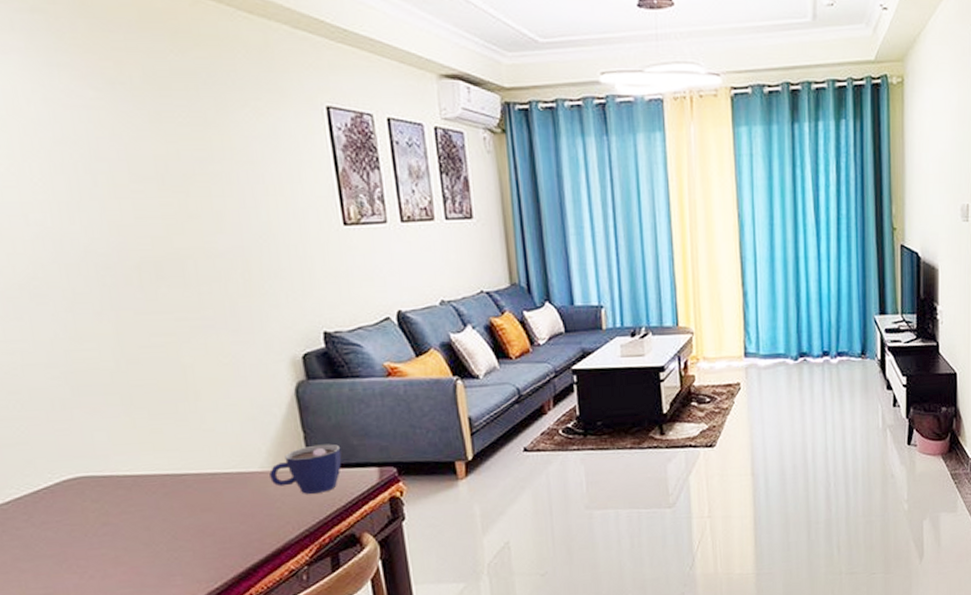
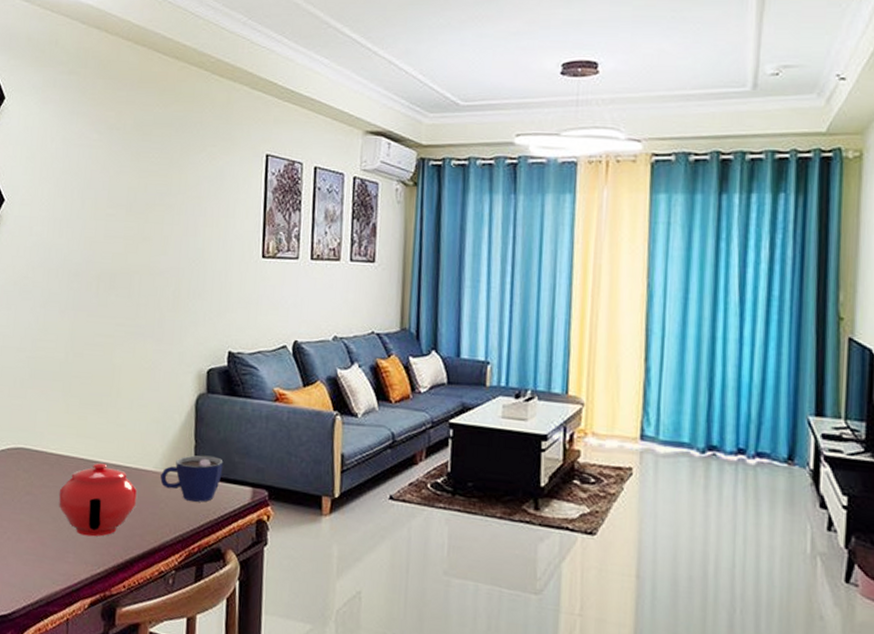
teapot: none [145,475,247,555] -> present [58,463,138,537]

